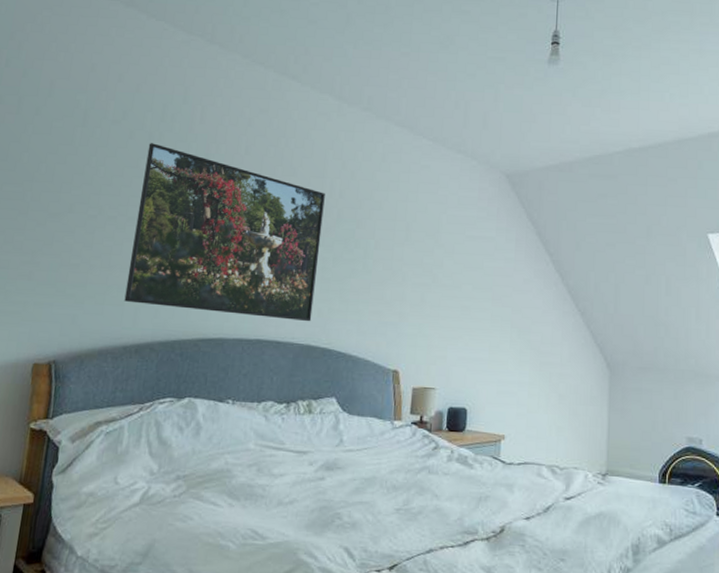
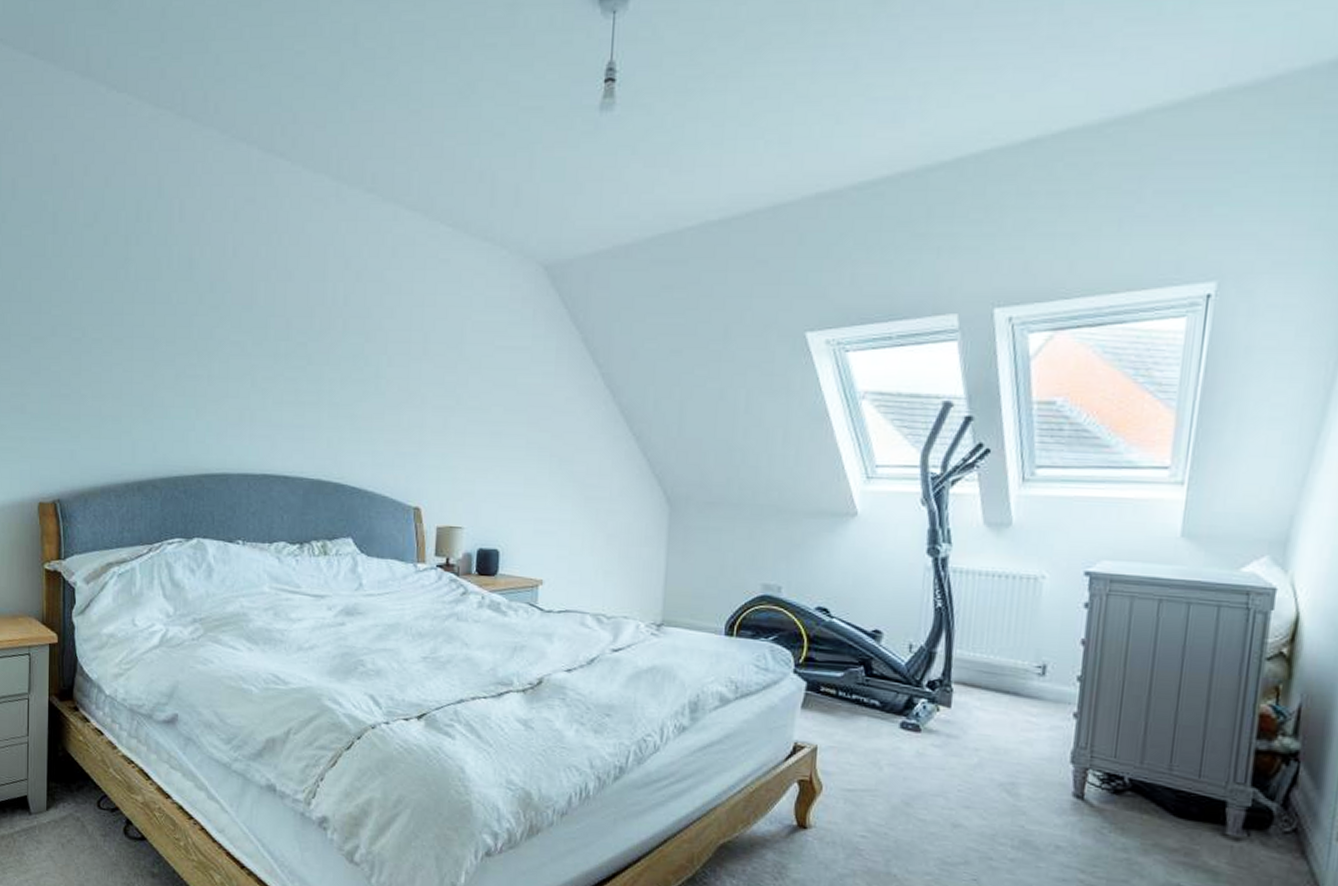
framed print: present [124,143,325,322] -> none [120,249,327,454]

